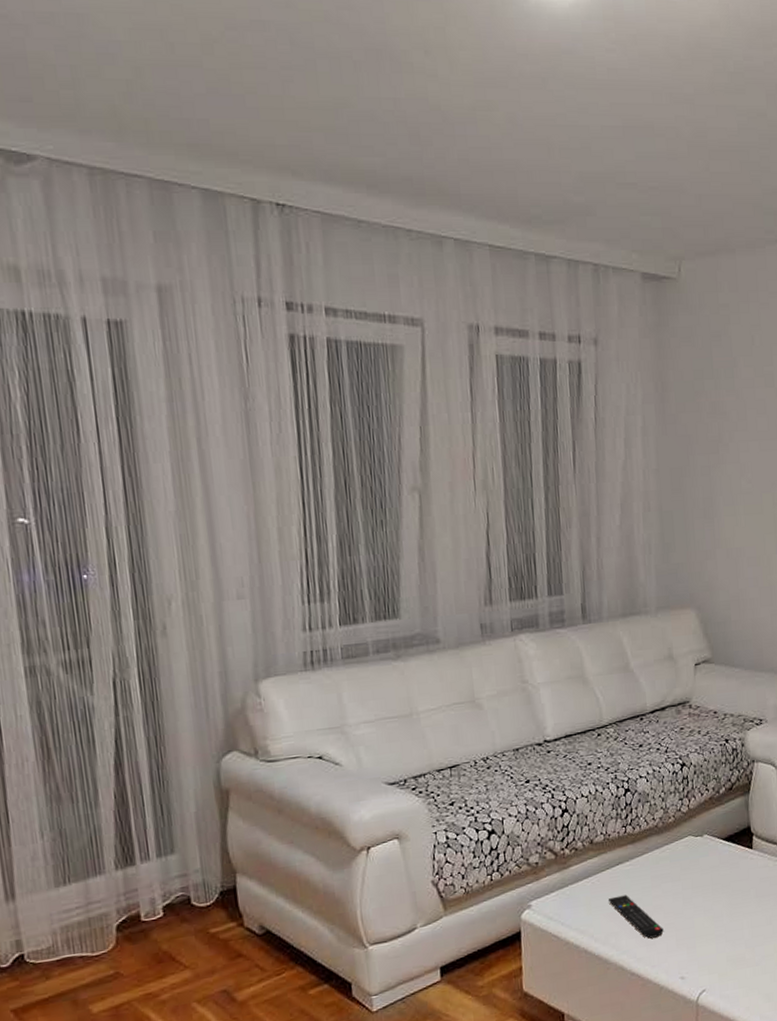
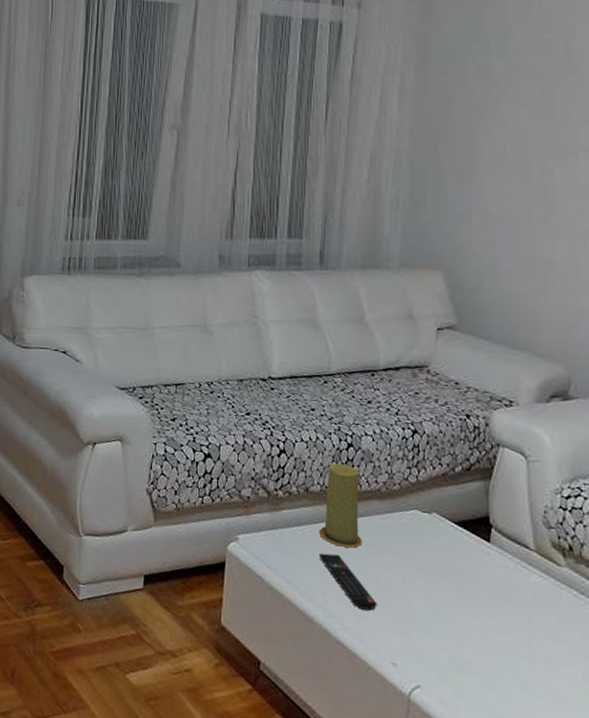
candle: none [606,809,646,887] -> present [318,463,362,548]

